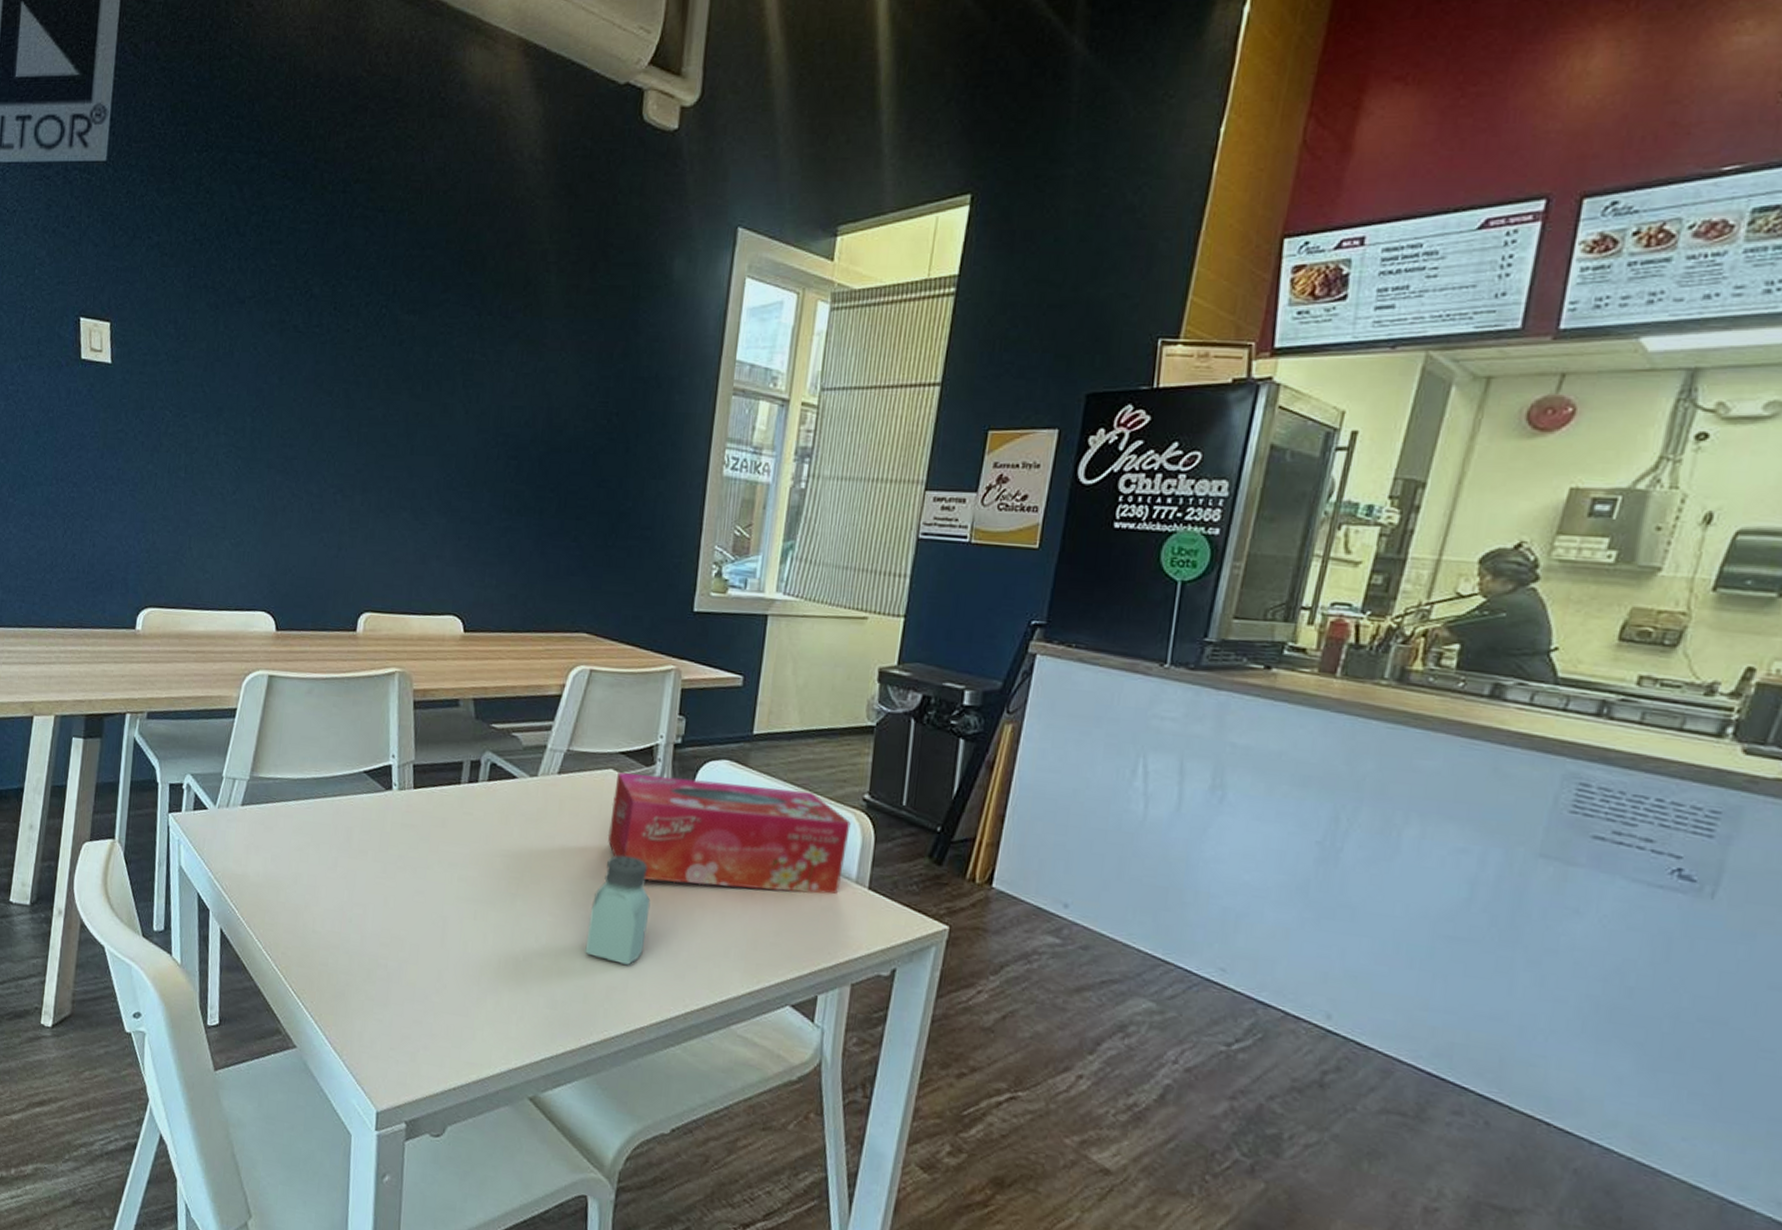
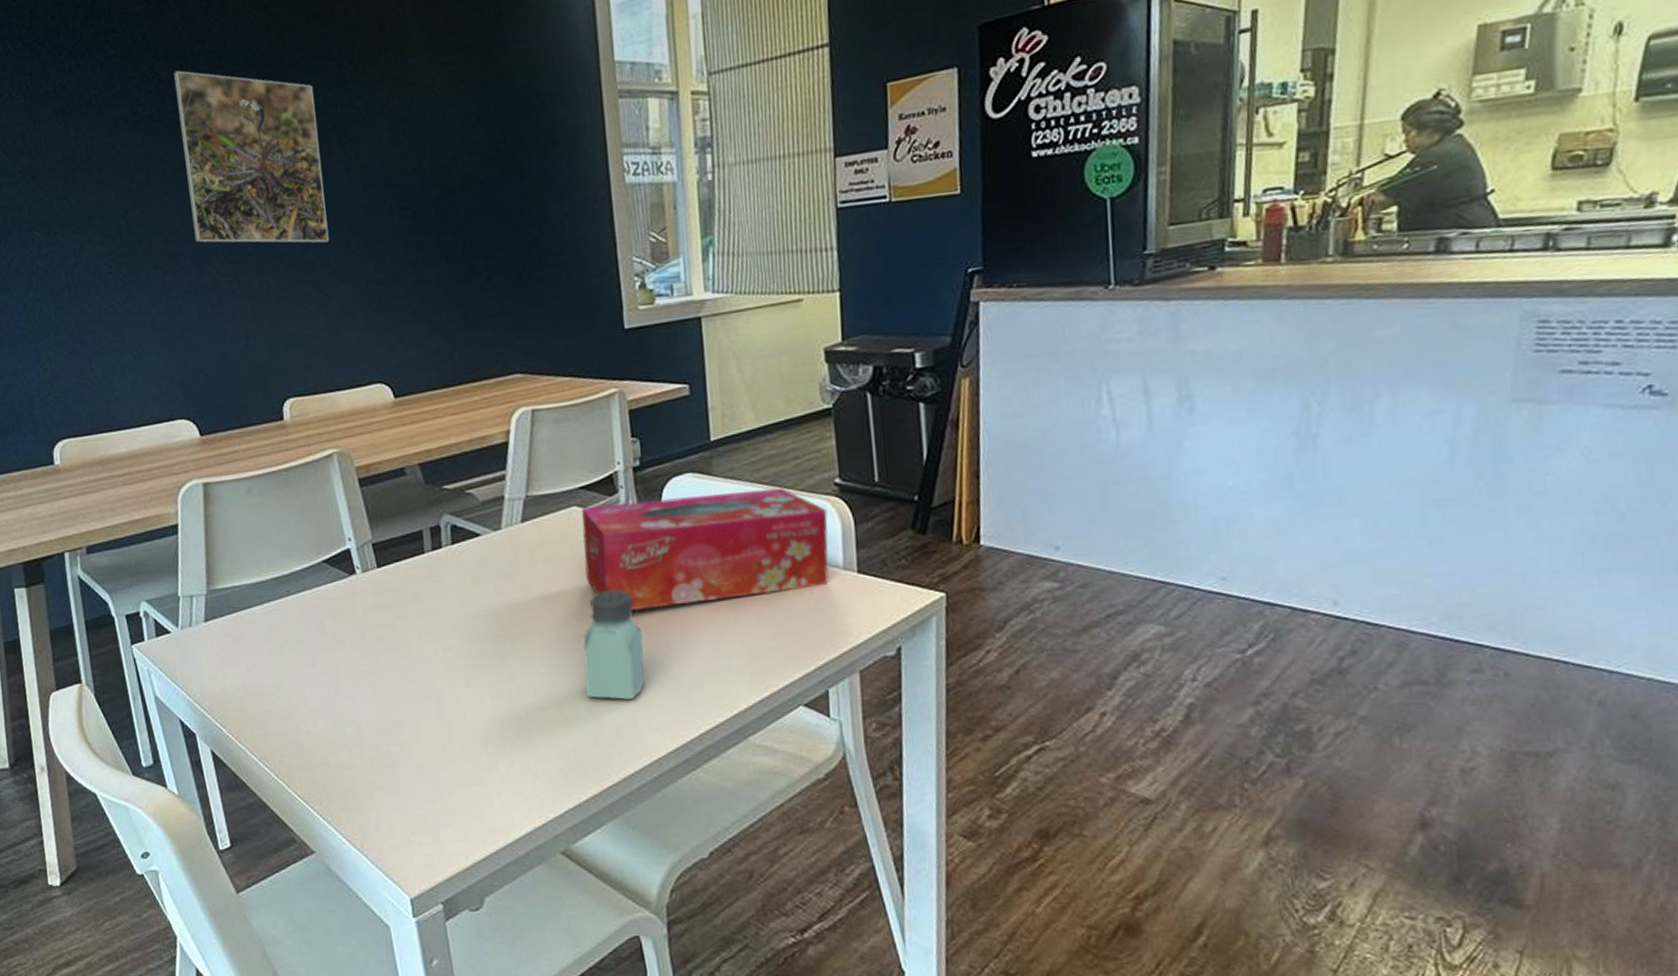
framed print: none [311,290,450,474] -> present [174,70,330,243]

